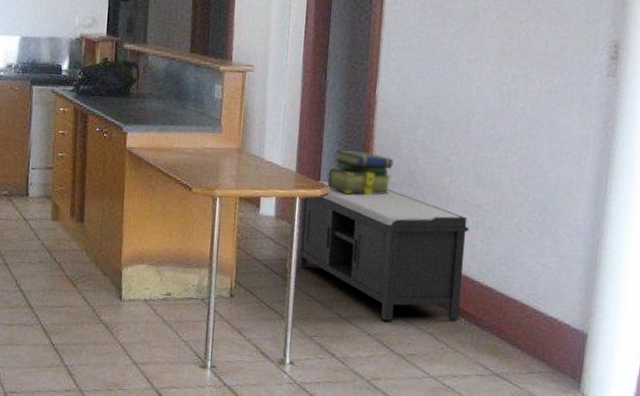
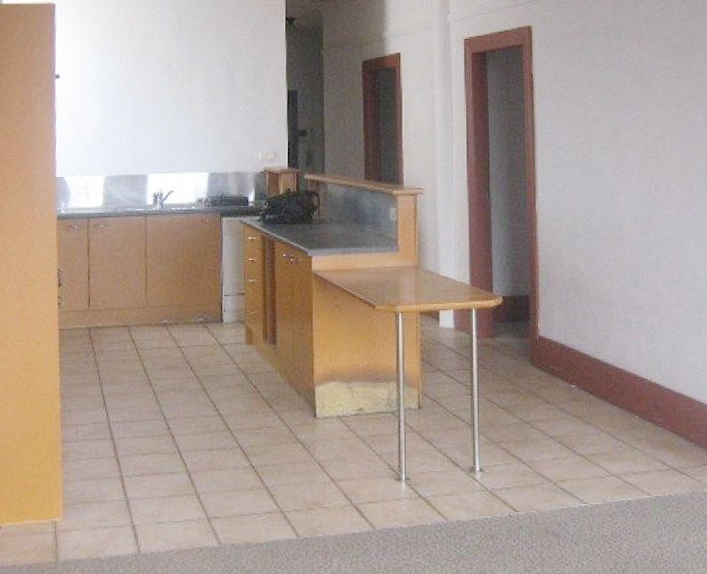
bench: present [297,181,469,321] -> none [478,292,633,423]
stack of books: present [327,149,394,196] -> none [499,261,558,304]

